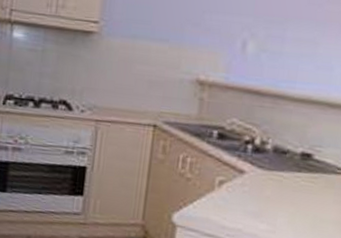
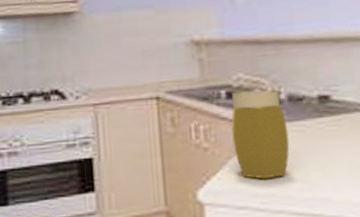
jar: none [213,134,268,217] -> present [231,89,290,180]

